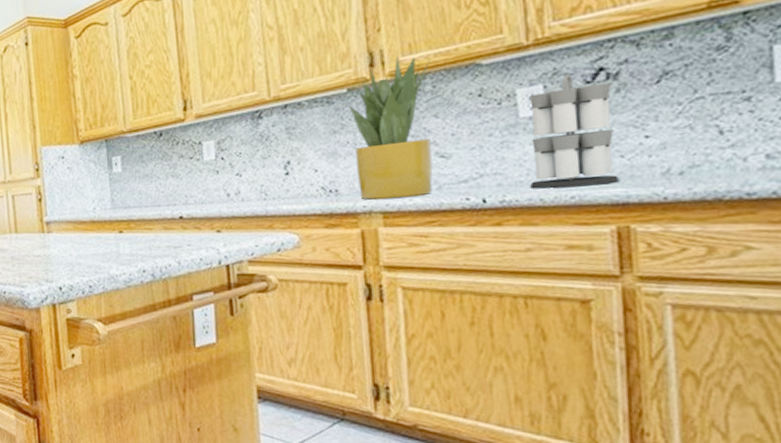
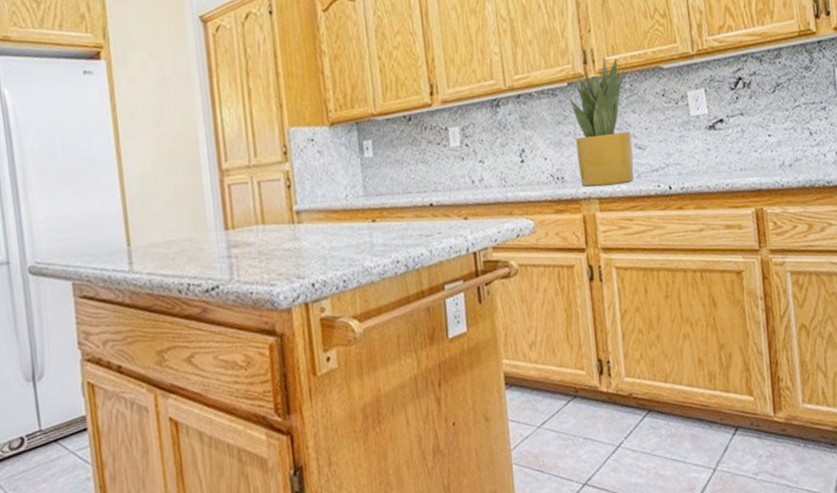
spice rack: present [529,74,619,189] -> none [696,81,755,177]

